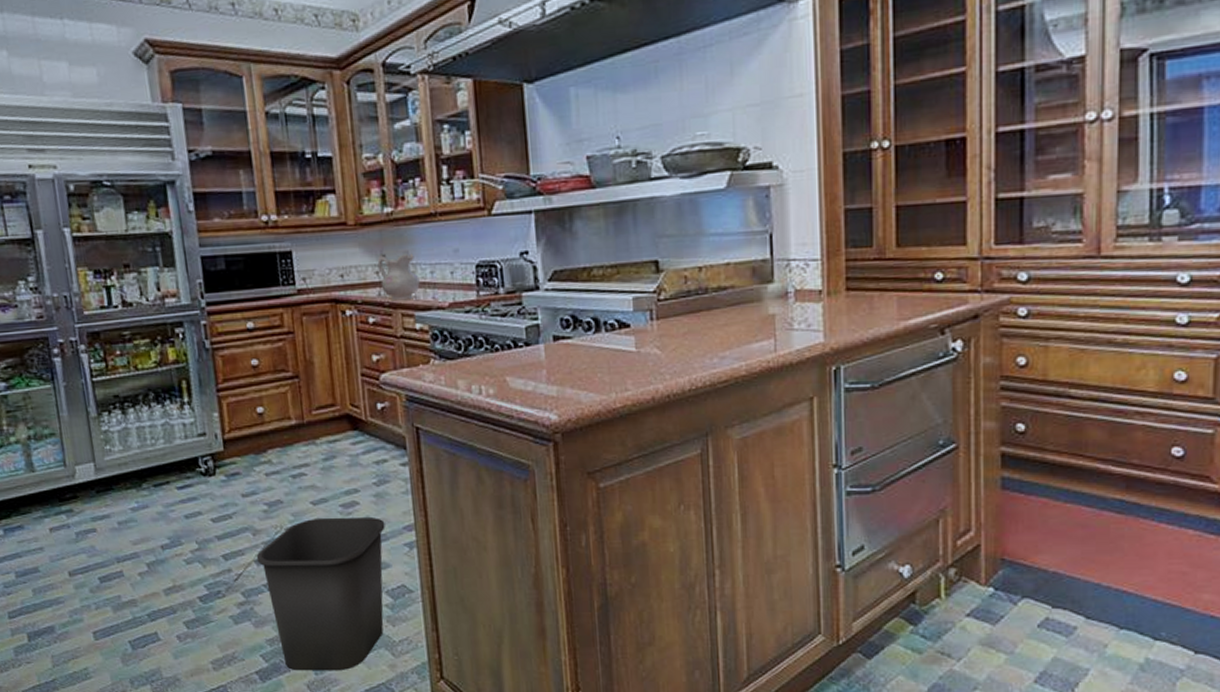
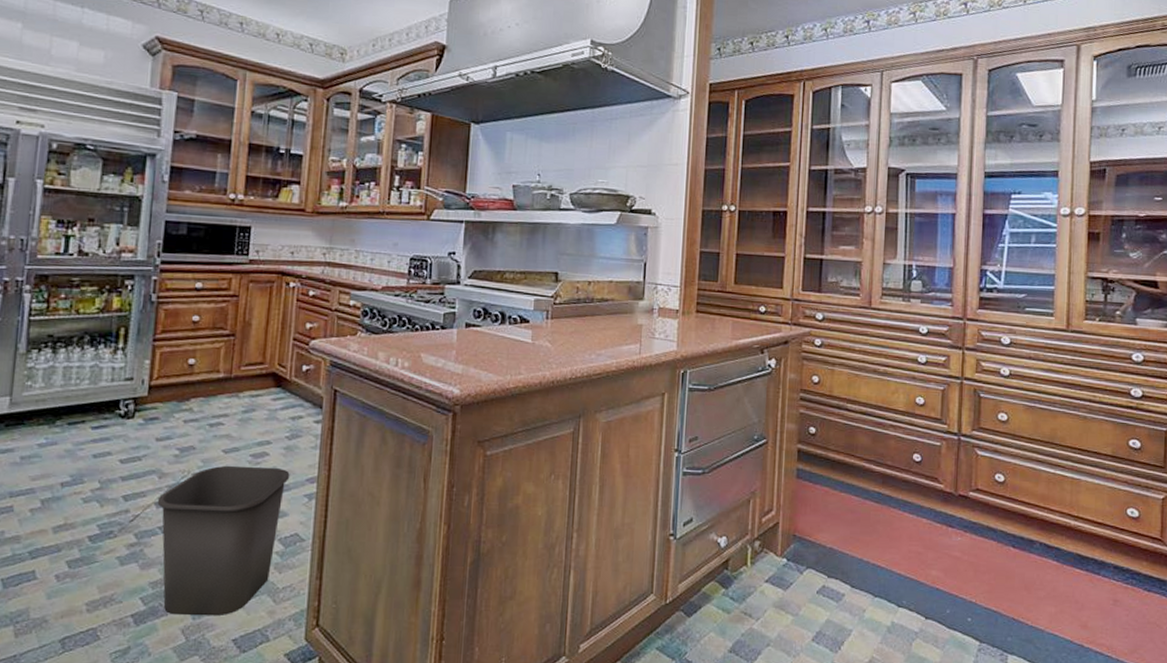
ceramic pitcher: present [377,253,420,303] -> none [325,239,360,281]

